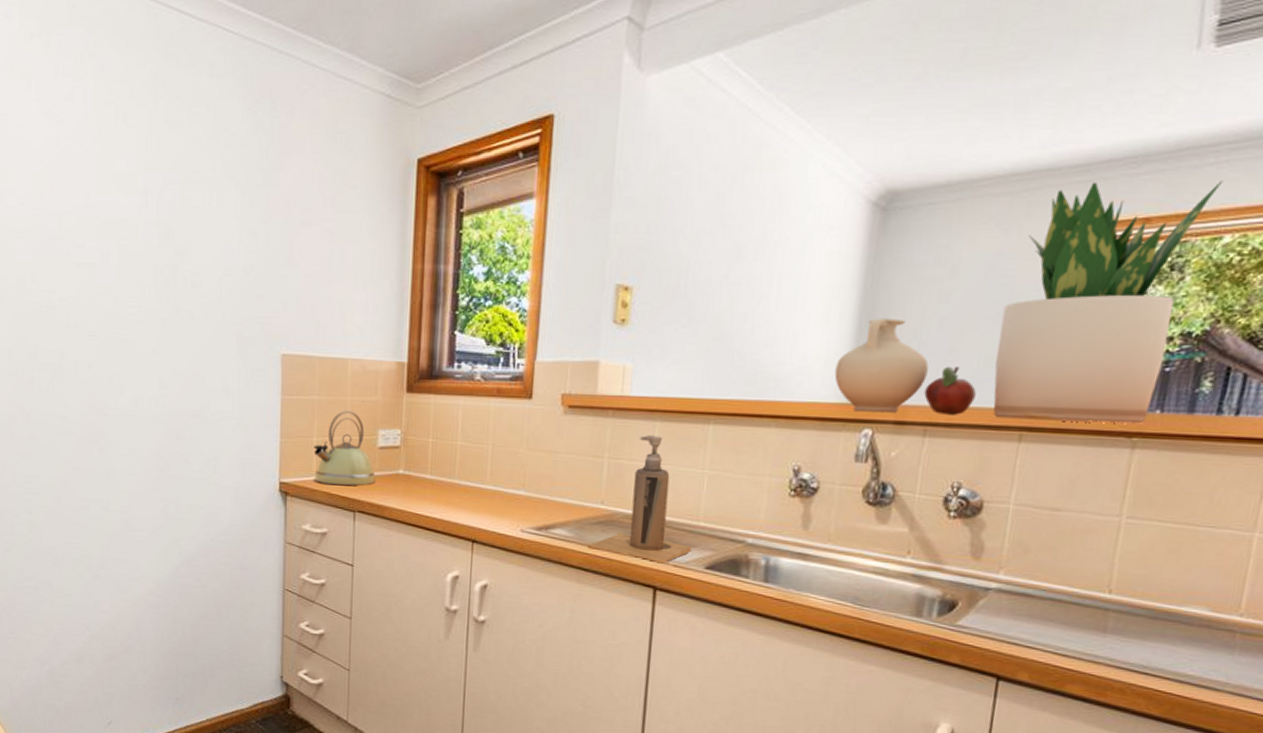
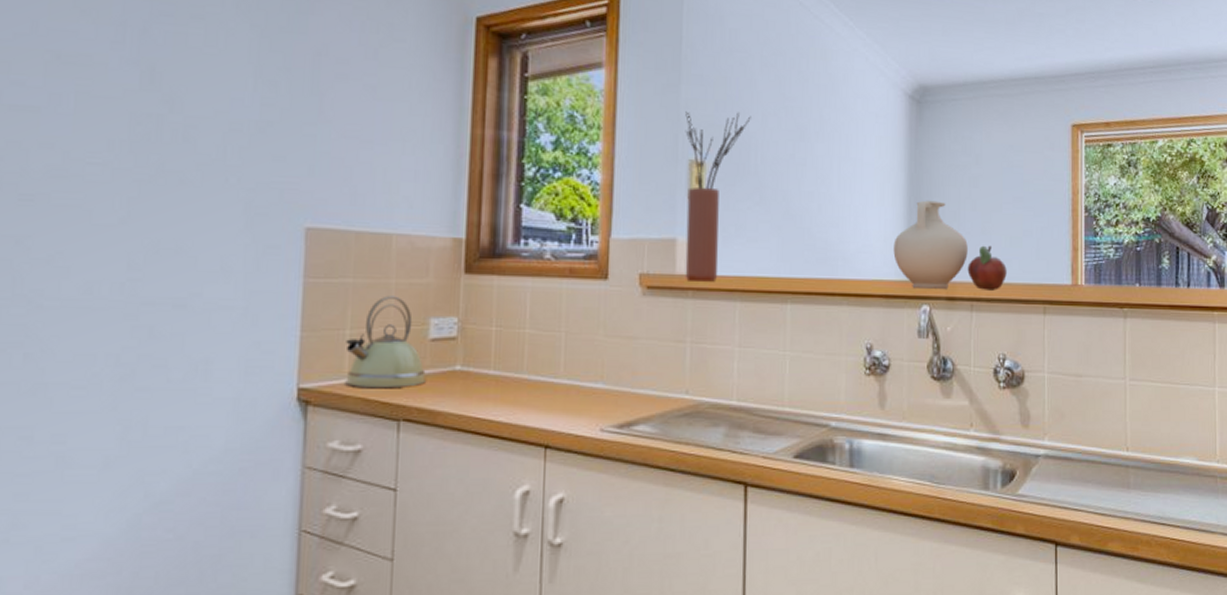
soap dispenser: present [587,435,692,564] -> none [673,317,779,456]
vase: none [606,233,684,404] -> present [685,111,751,283]
planter: present [993,180,1224,424] -> none [1018,91,1151,296]

